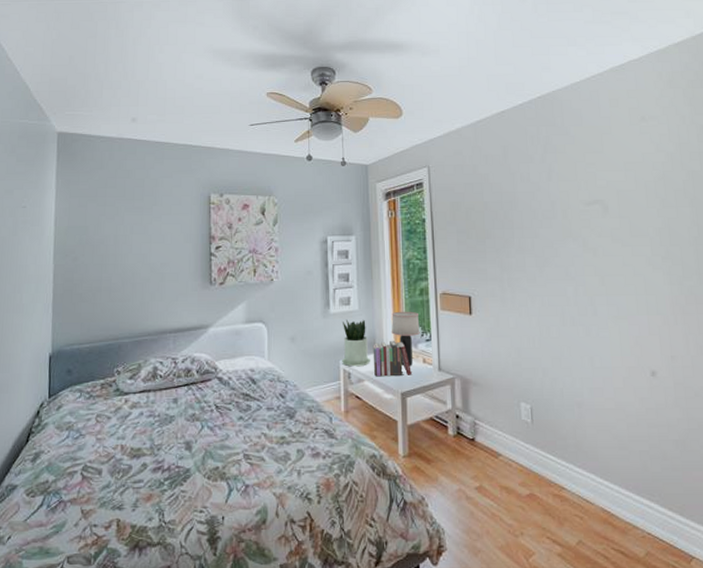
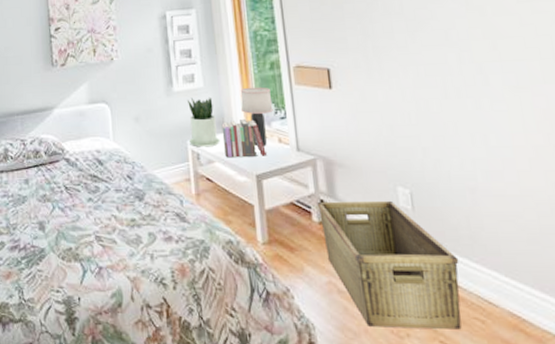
hamper: none [453,414,566,528] -> present [317,200,462,330]

